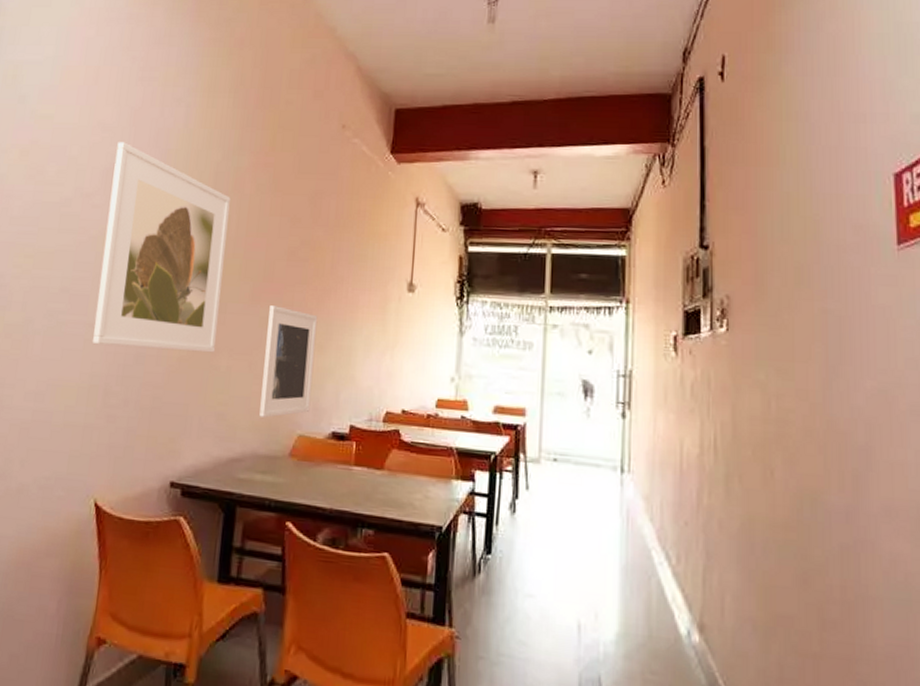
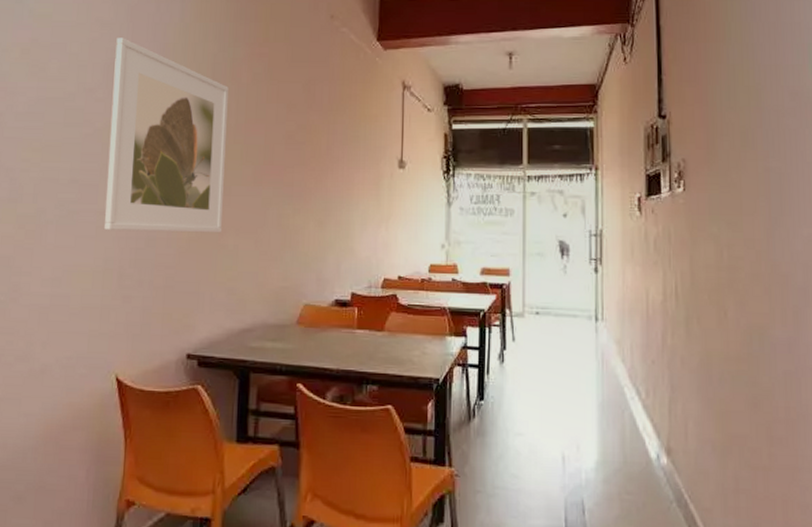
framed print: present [259,306,318,418] -> none [267,187,317,290]

